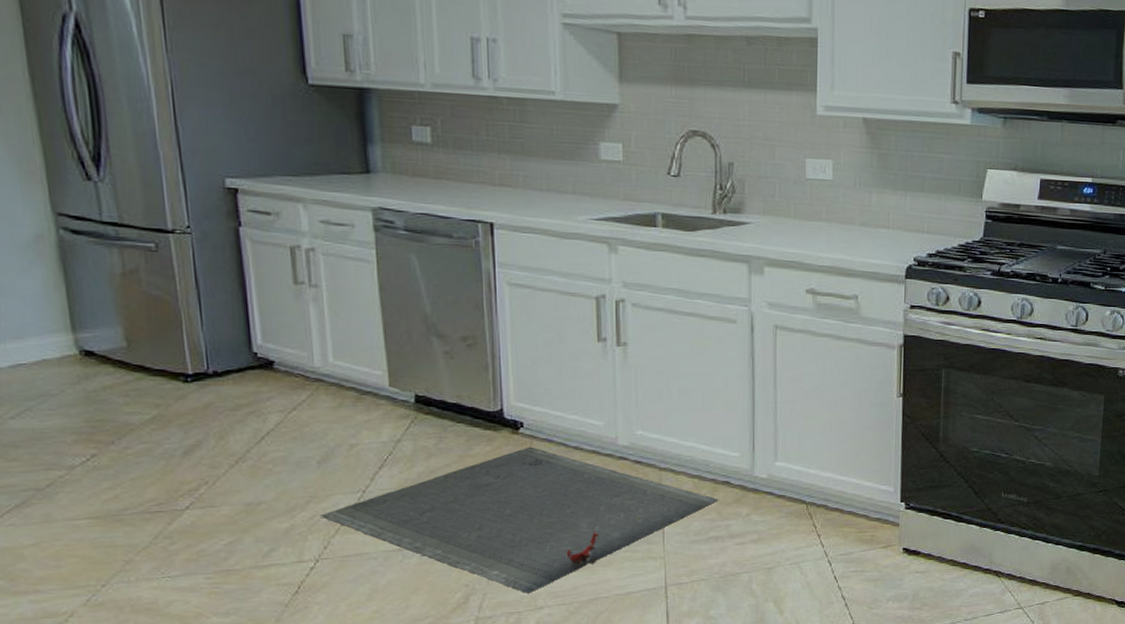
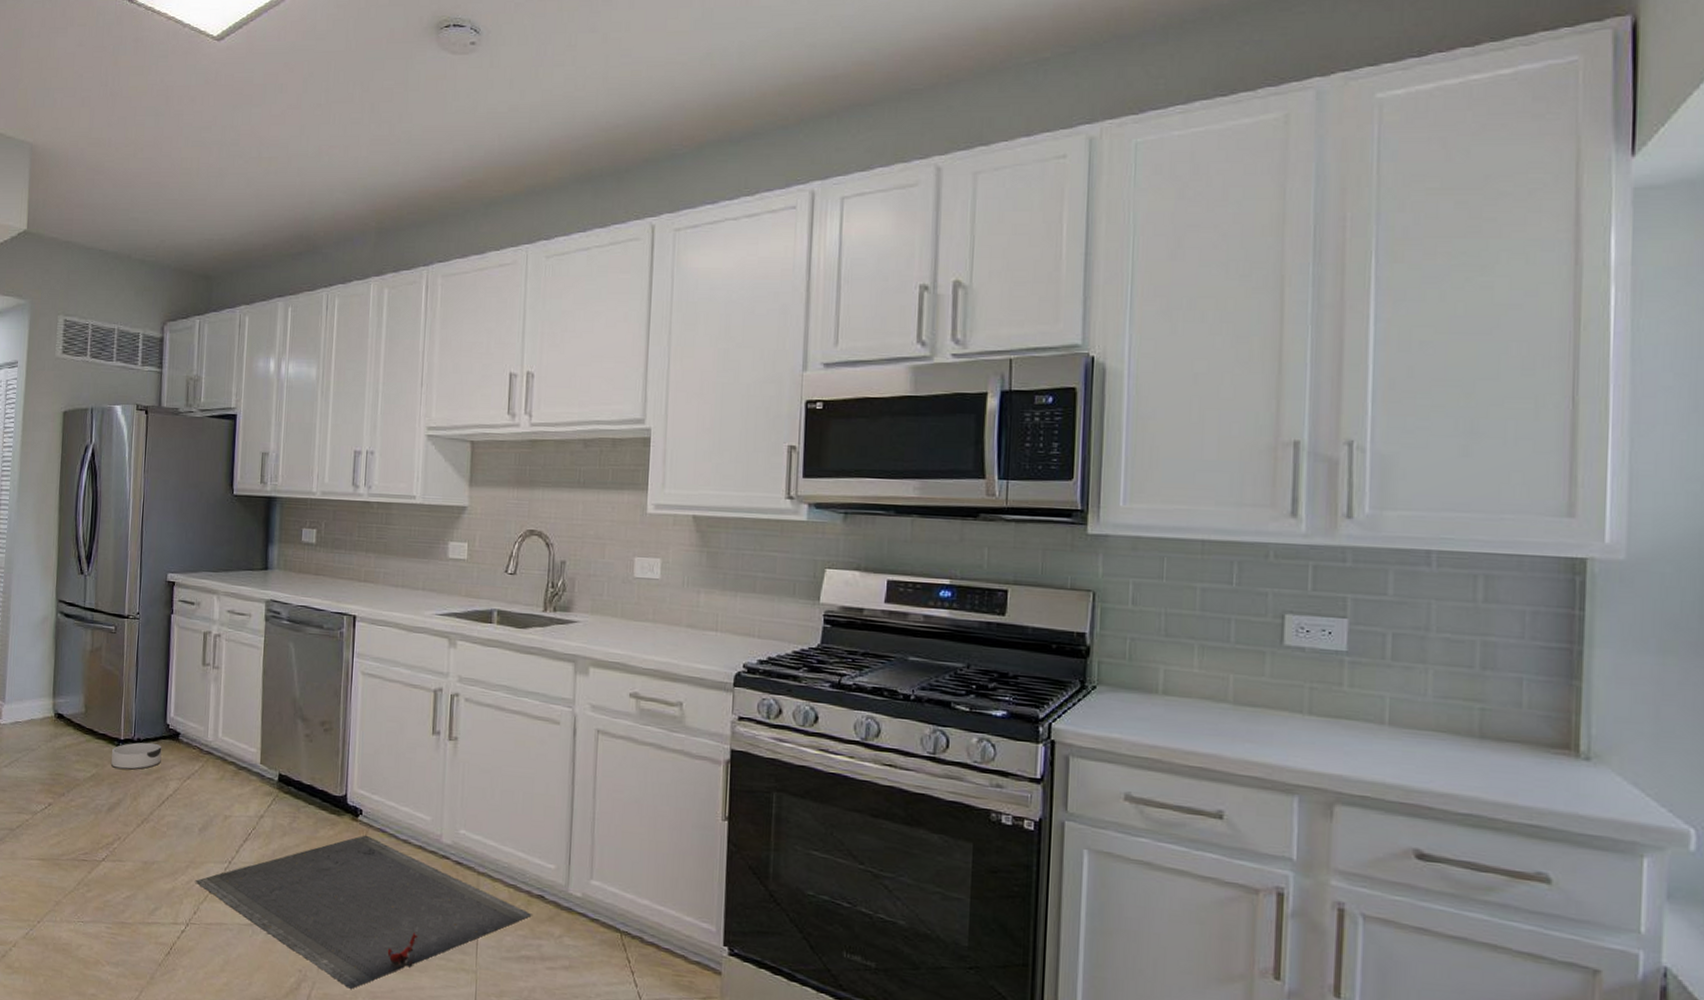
pet bowl: none [176,374,252,408] -> present [110,742,162,770]

